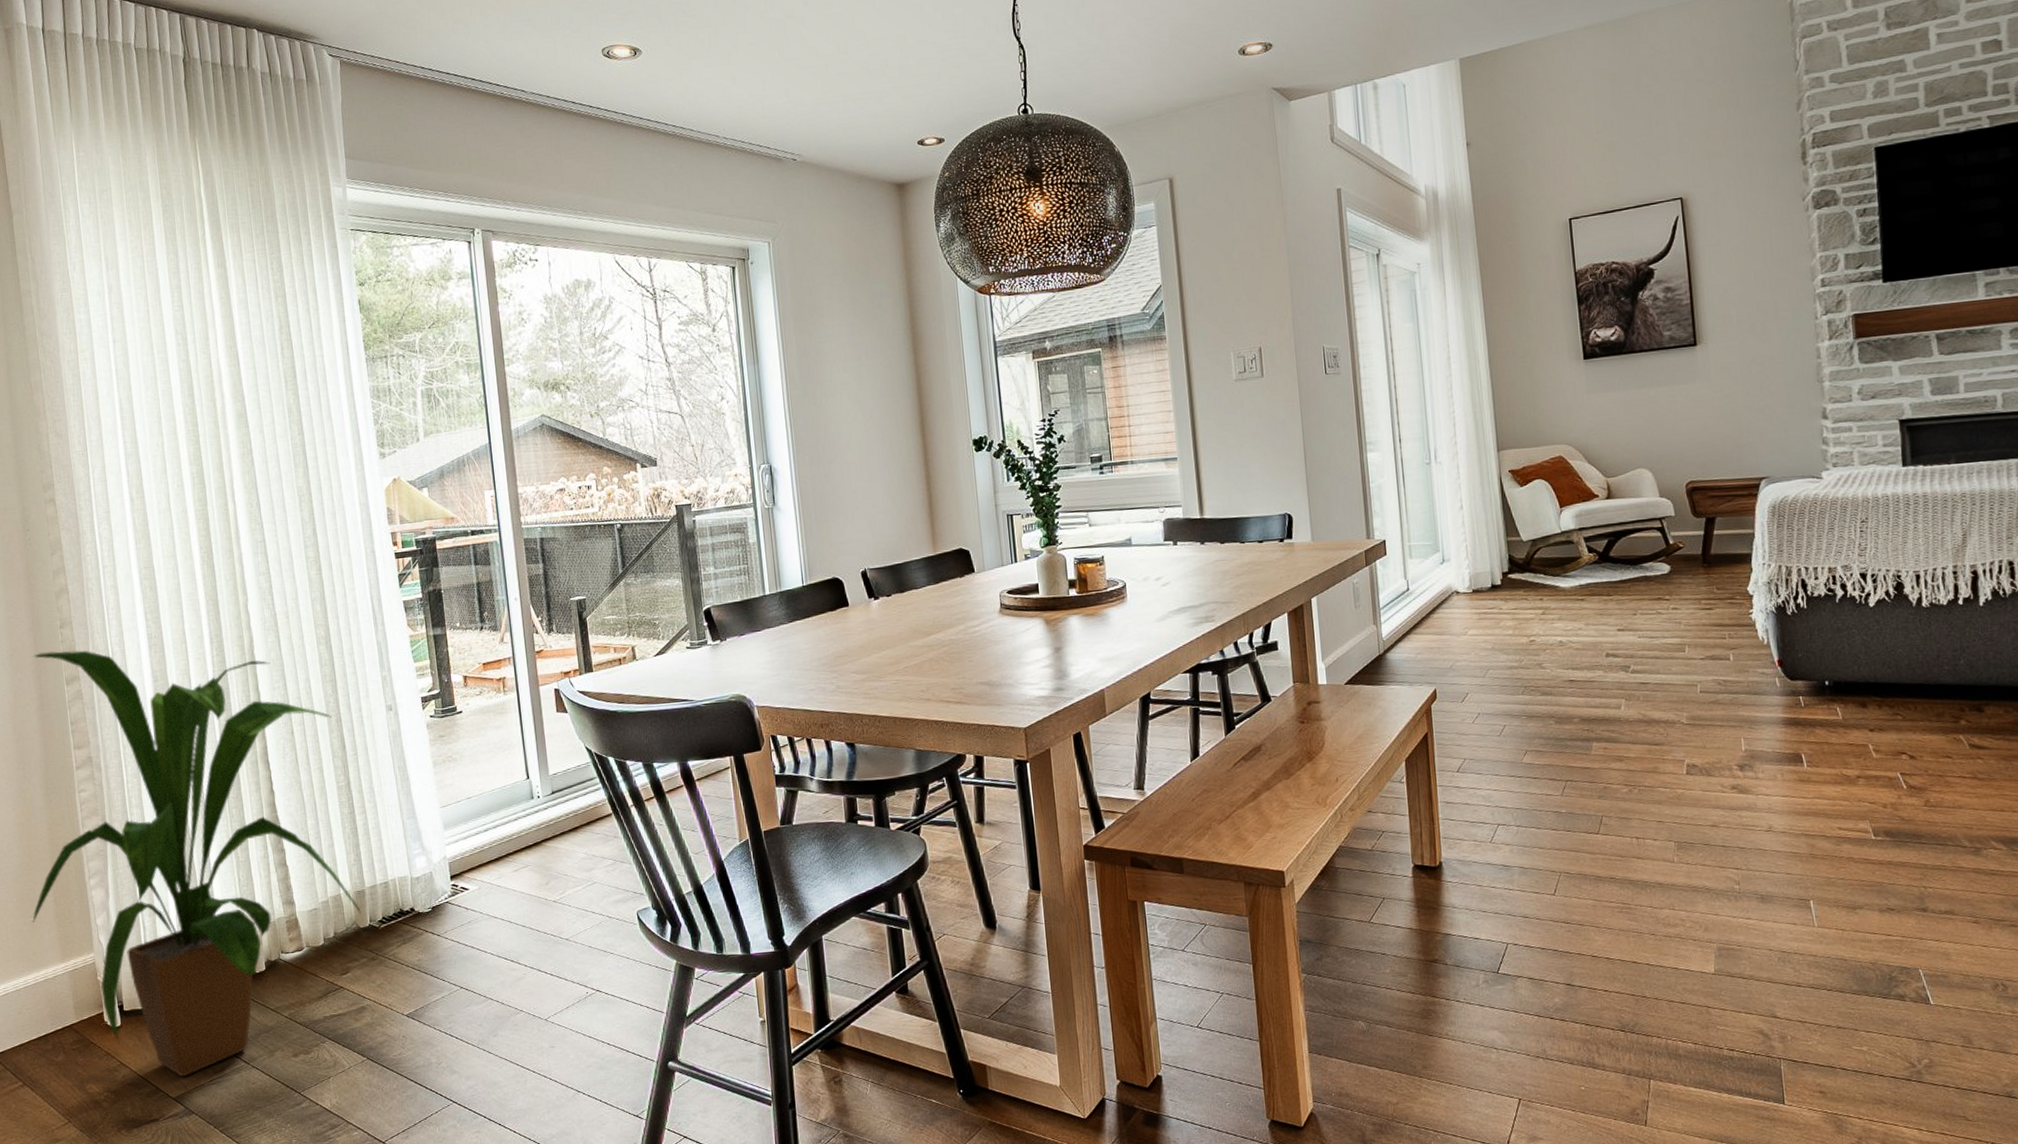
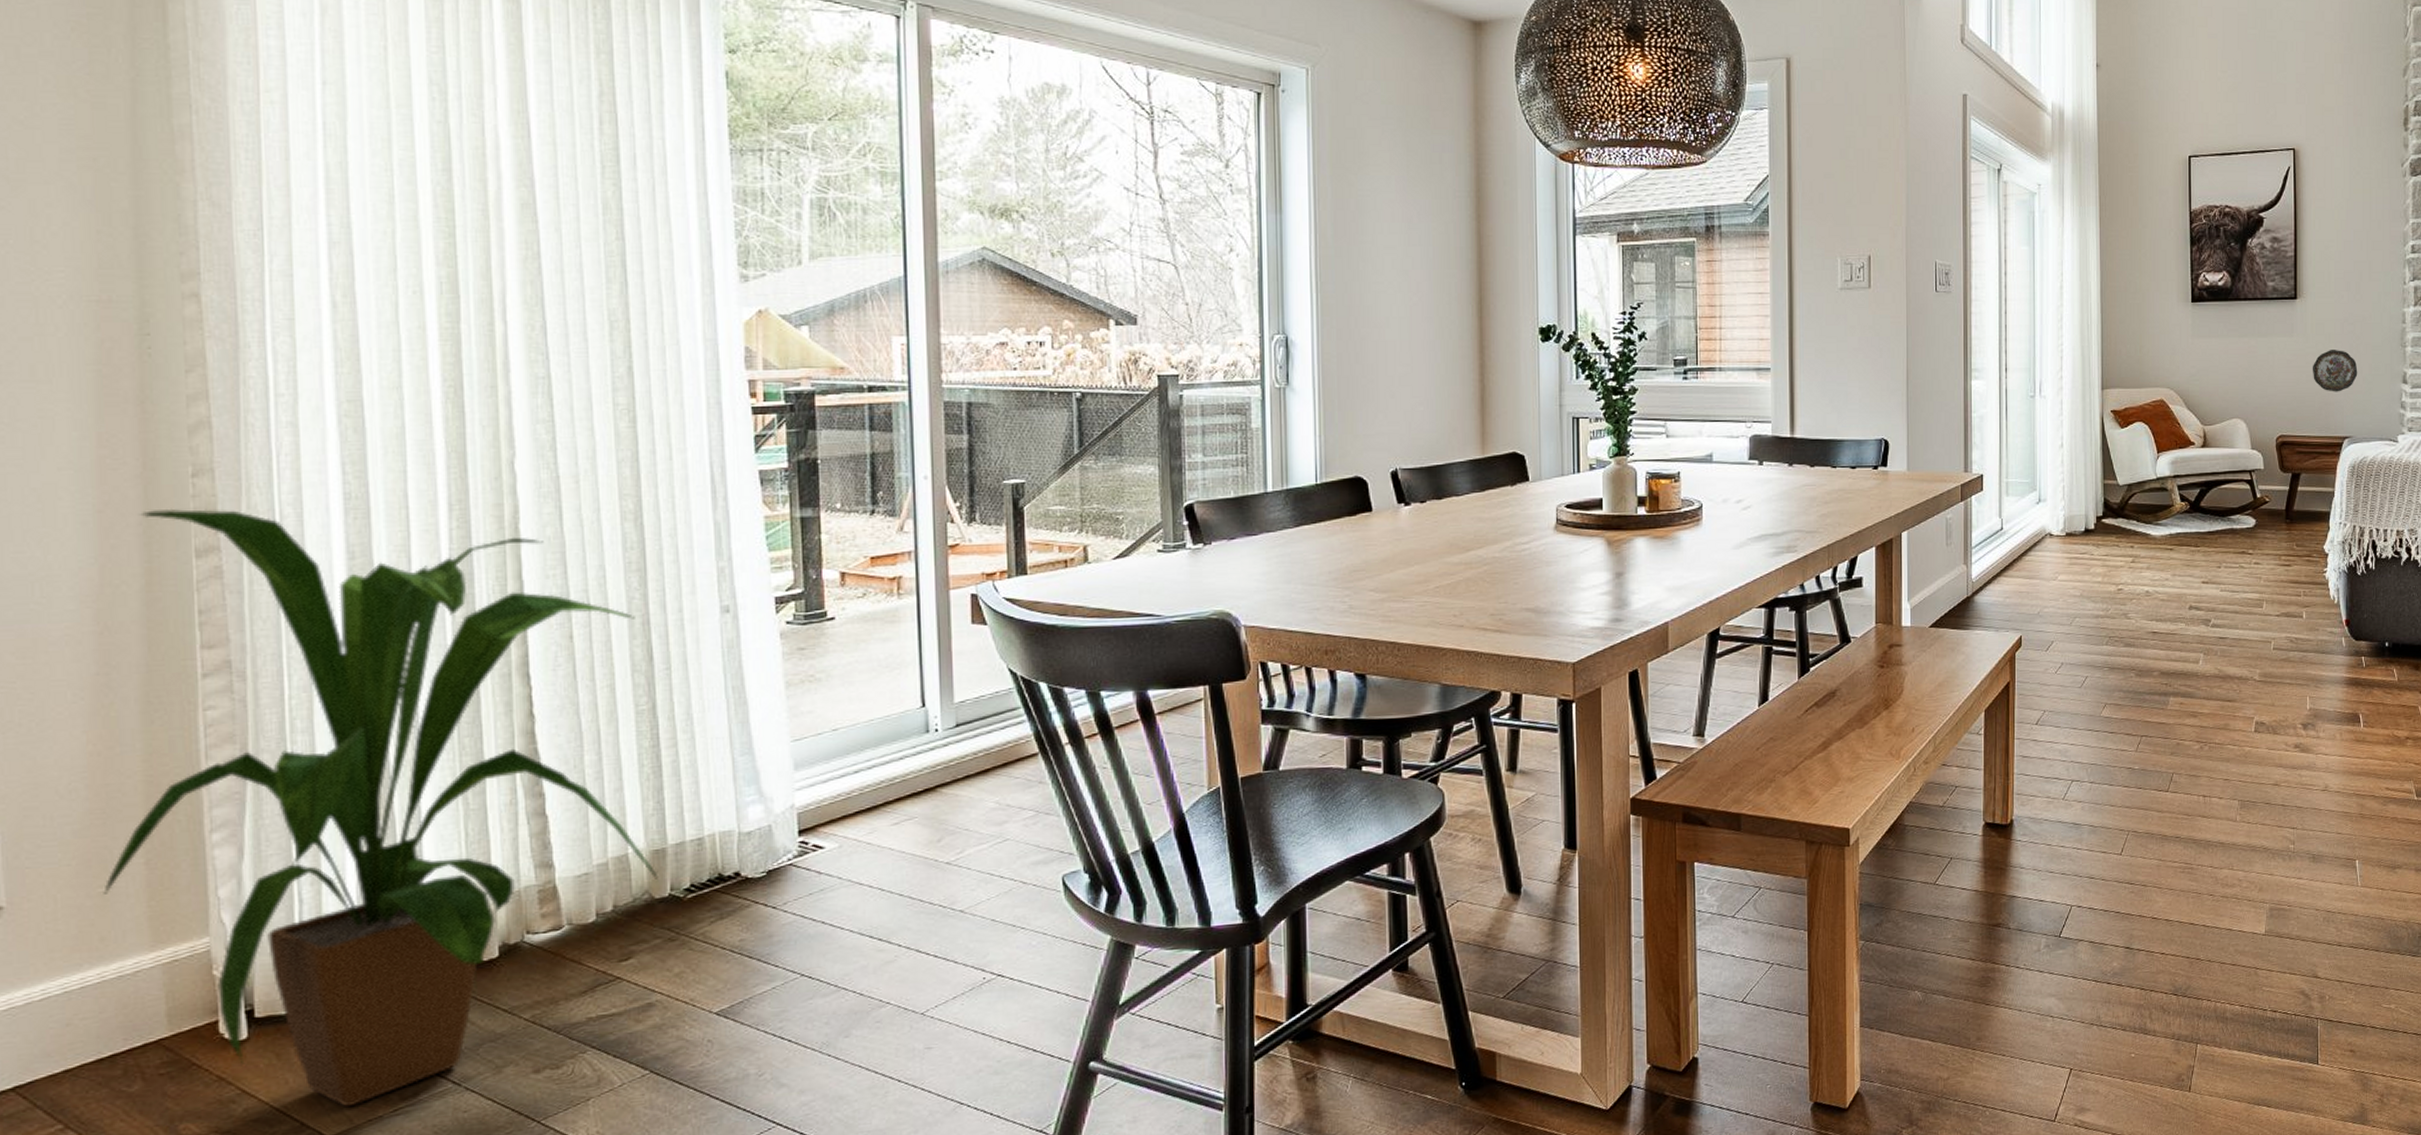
decorative plate: none [1719,391,1771,434] -> present [2312,350,2358,392]

